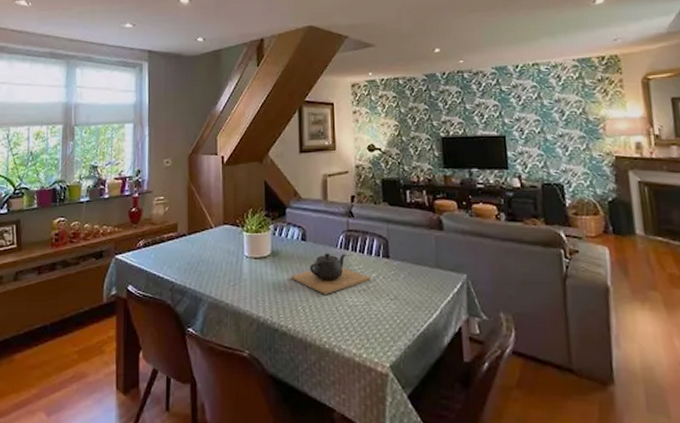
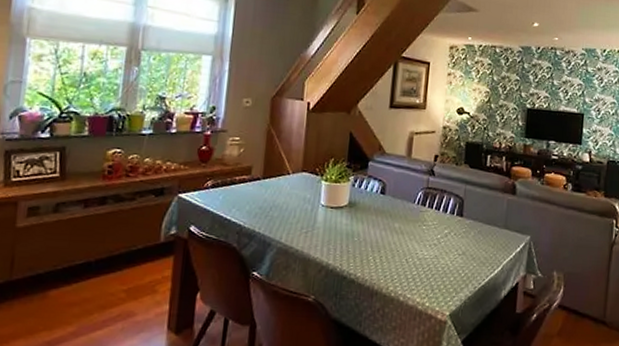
teapot: present [290,252,370,294] -> none [365,207,443,247]

